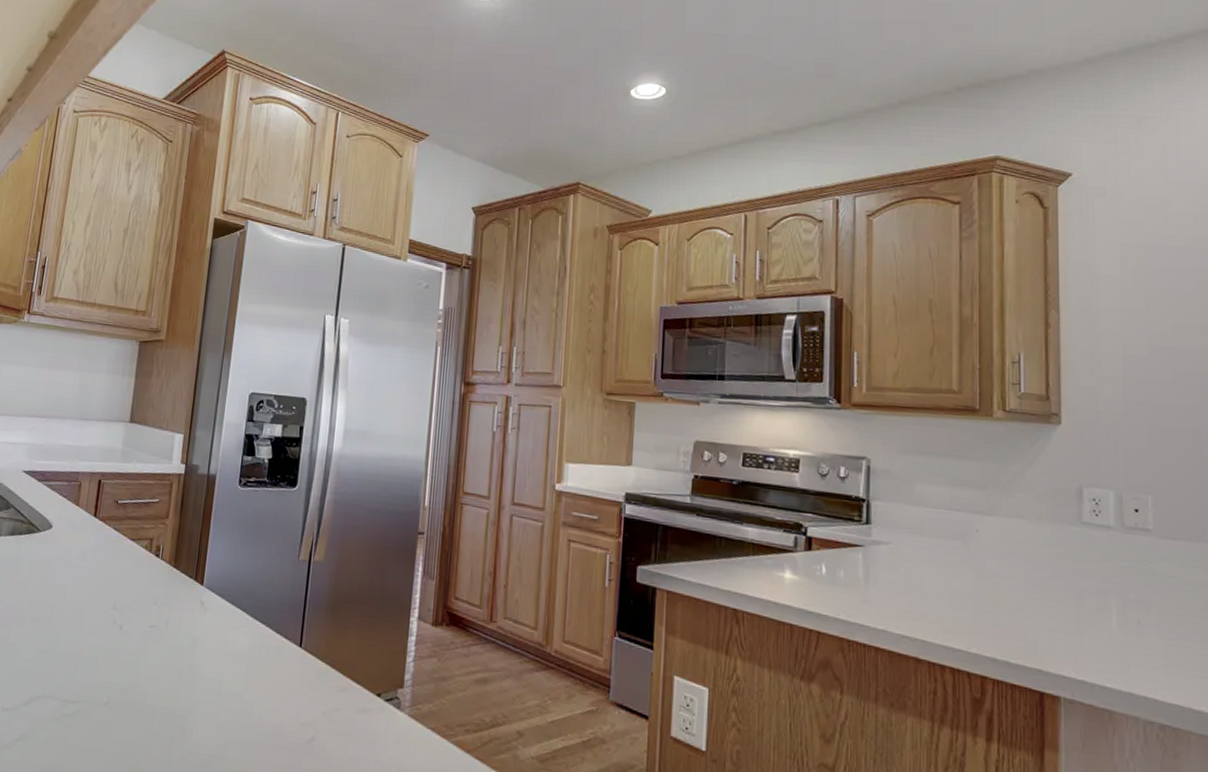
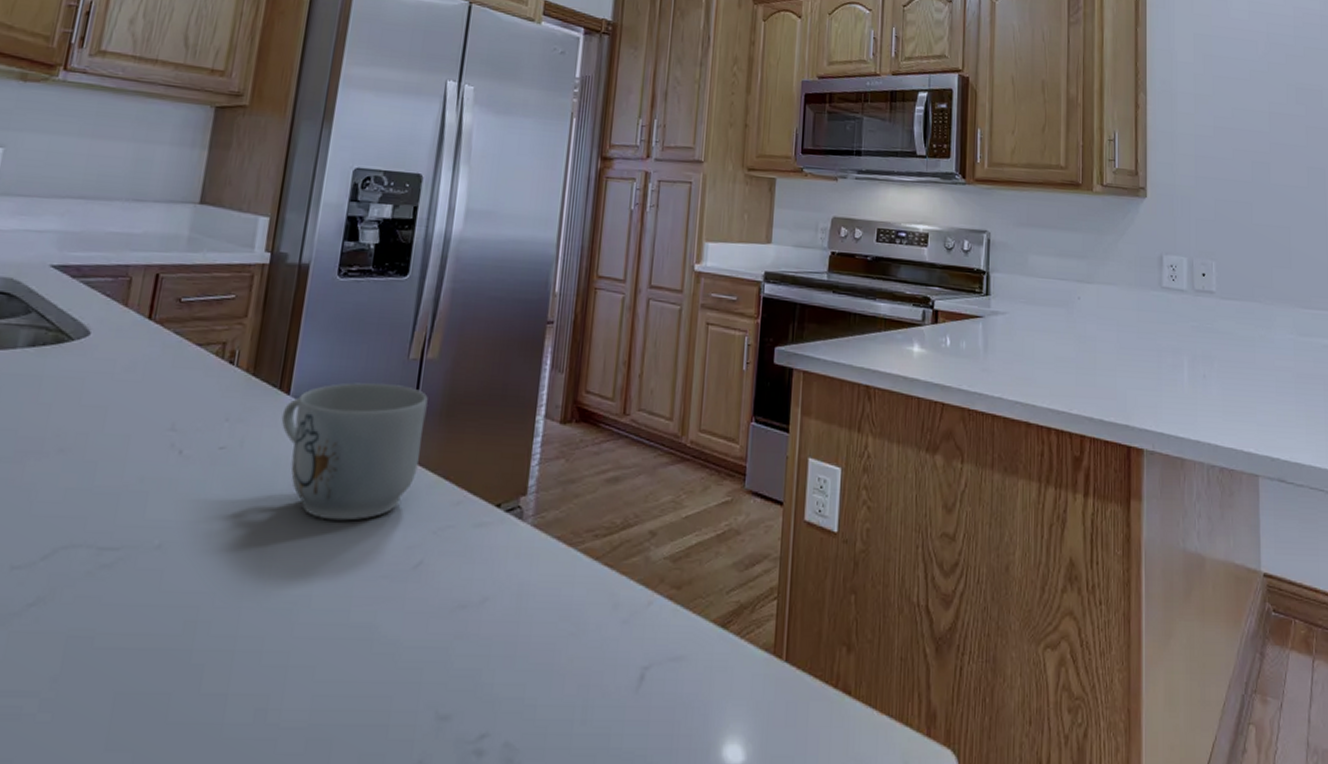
mug: none [197,578,316,697] -> present [281,382,428,521]

